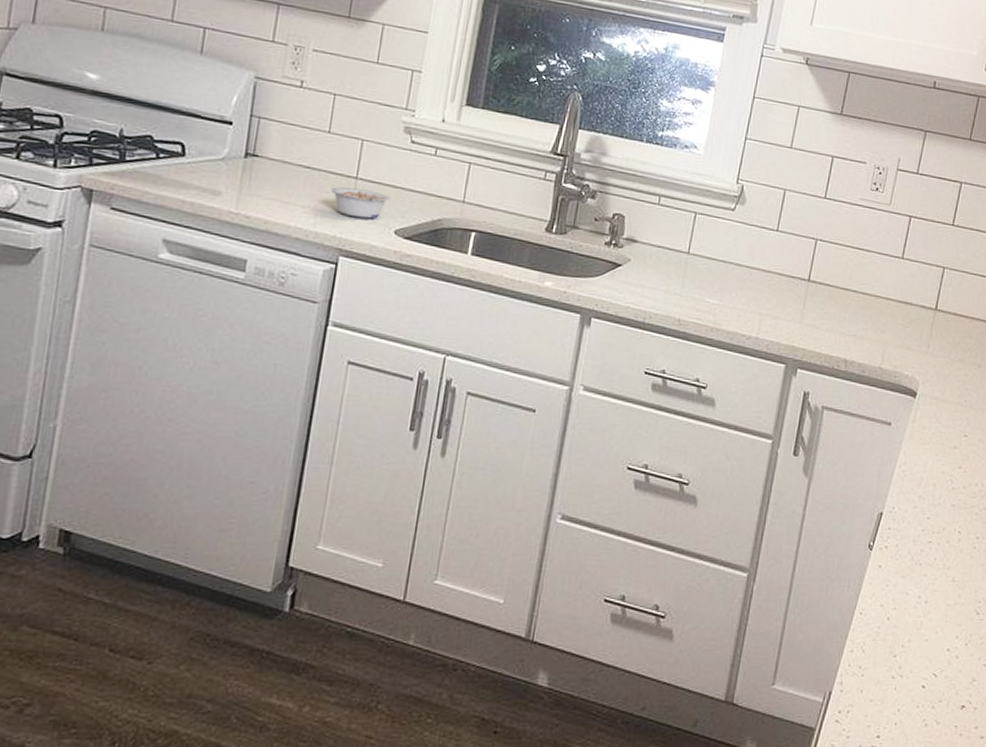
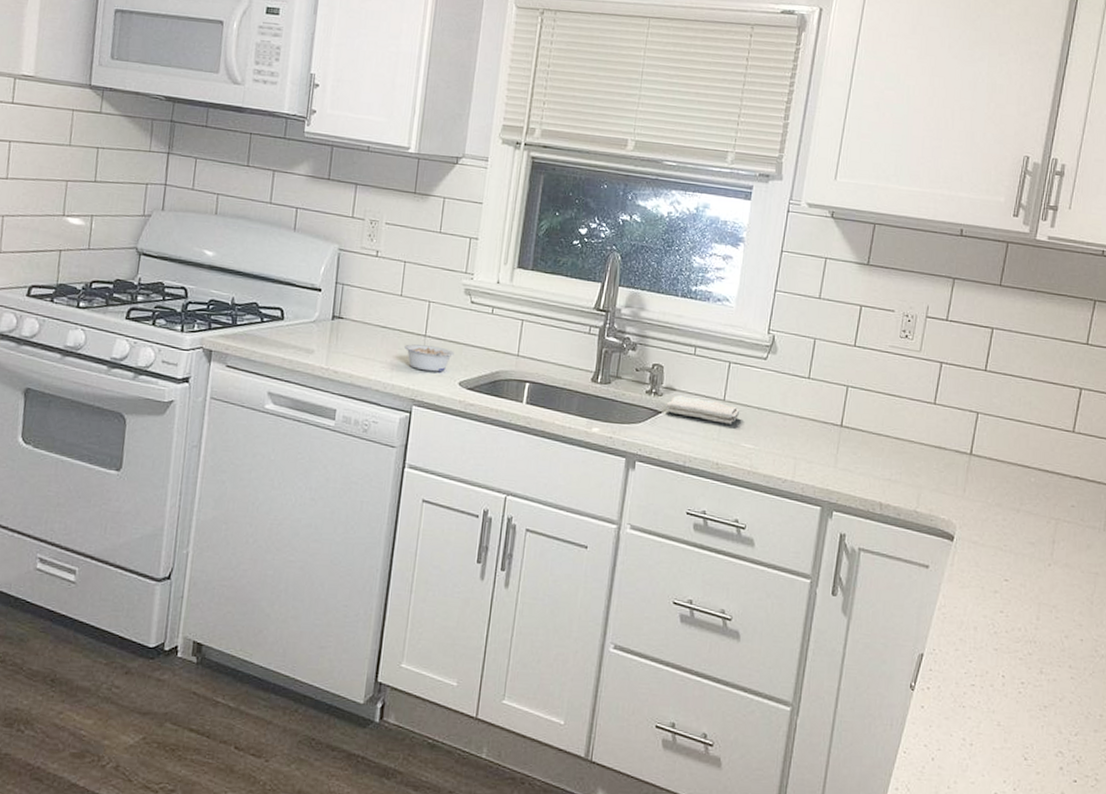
washcloth: none [624,247,705,278] -> present [664,395,740,424]

